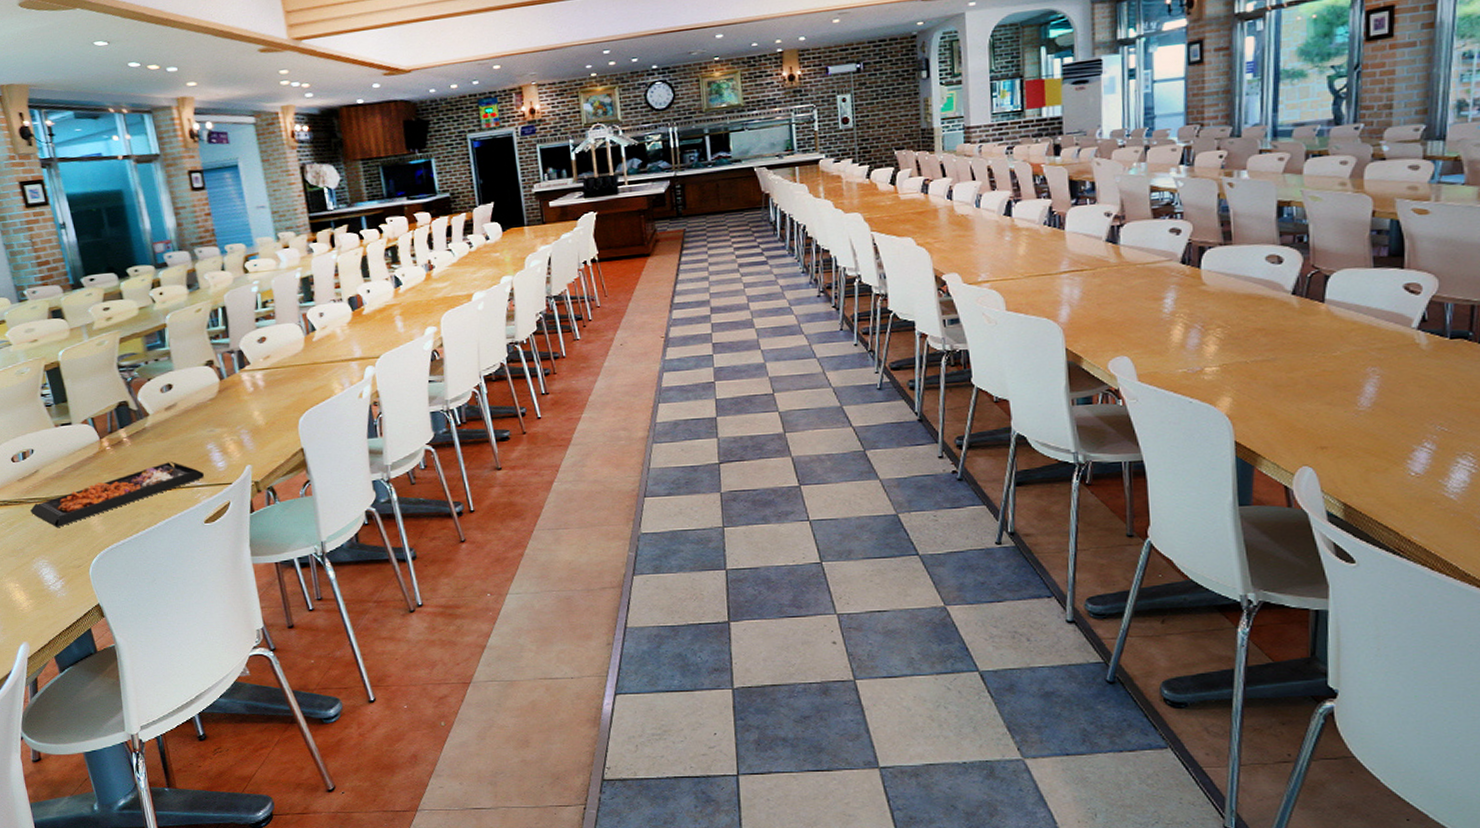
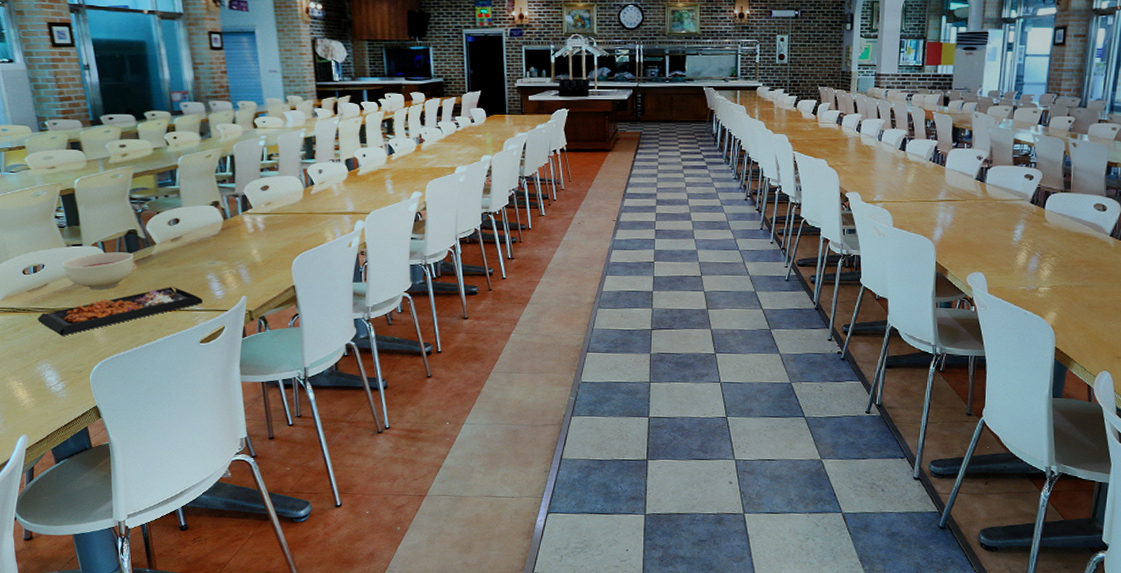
bowl: none [51,427,128,473] -> present [61,252,135,290]

